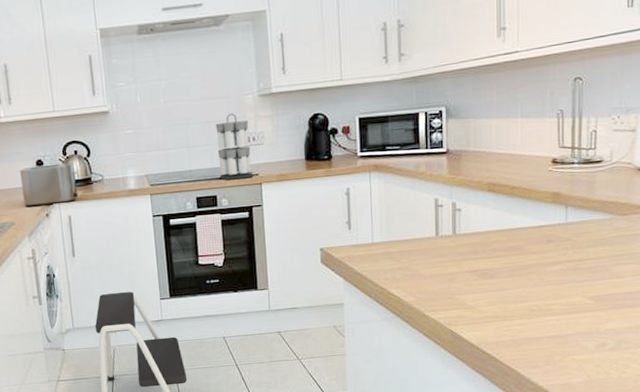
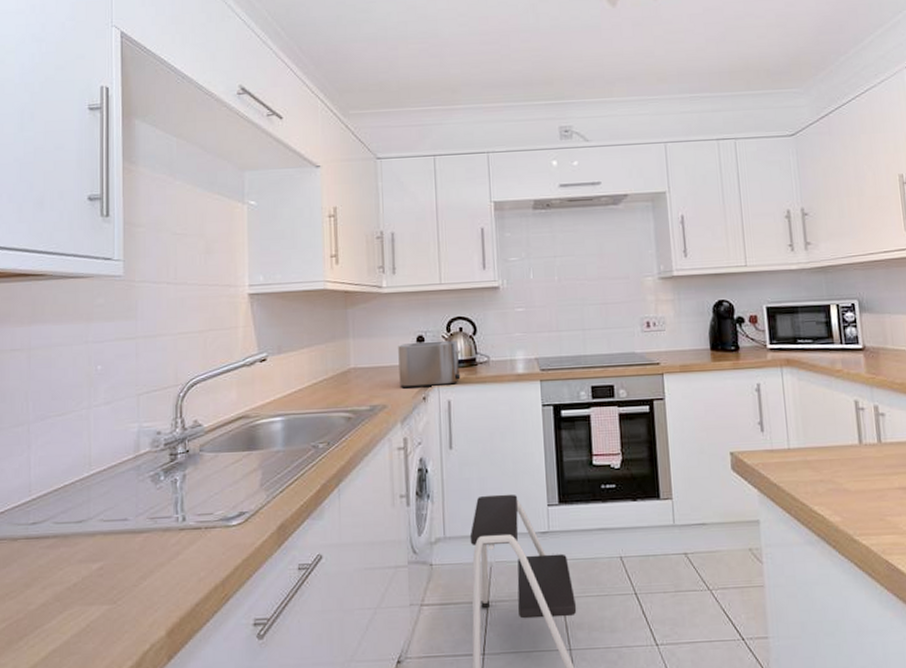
spice rack: present [215,113,254,181] -> none [613,295,655,369]

